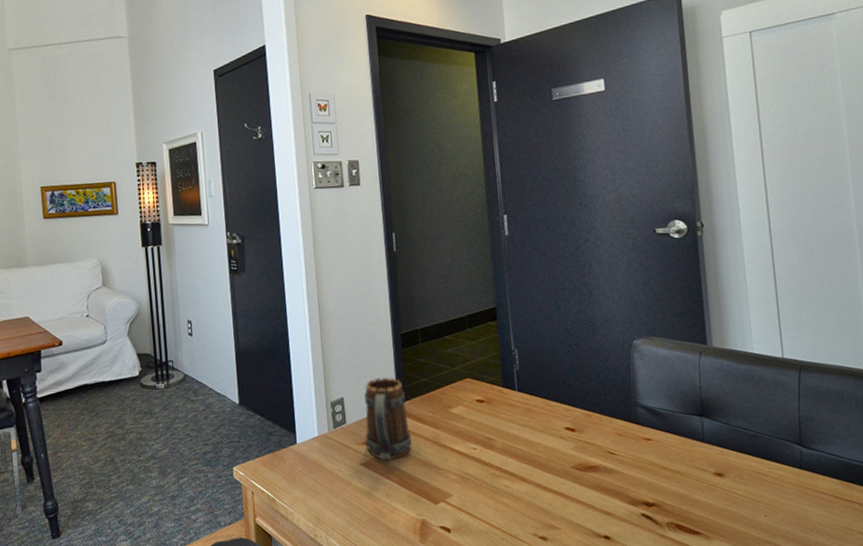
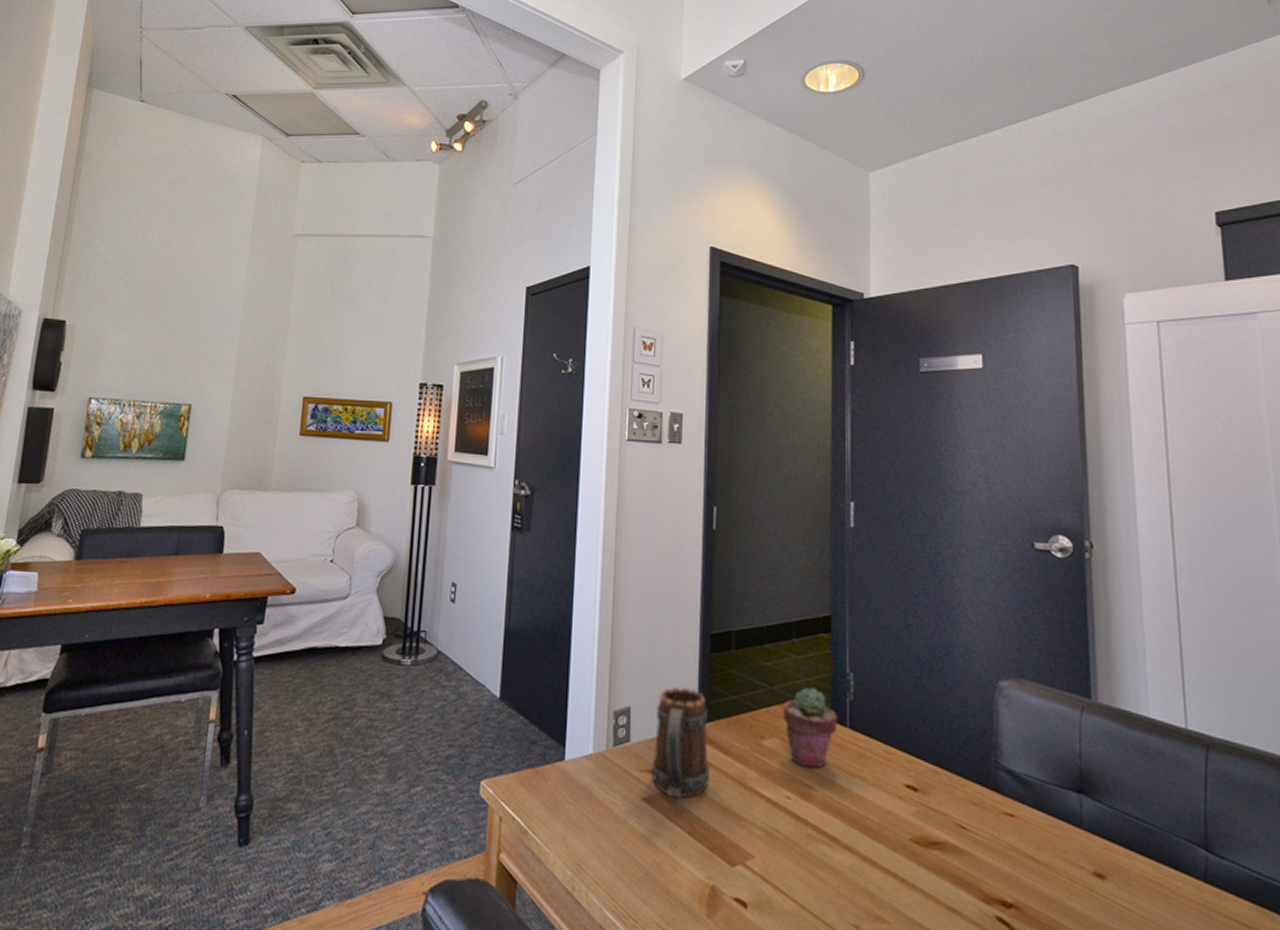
potted succulent: none [464,364,508,425] -> present [783,687,838,769]

